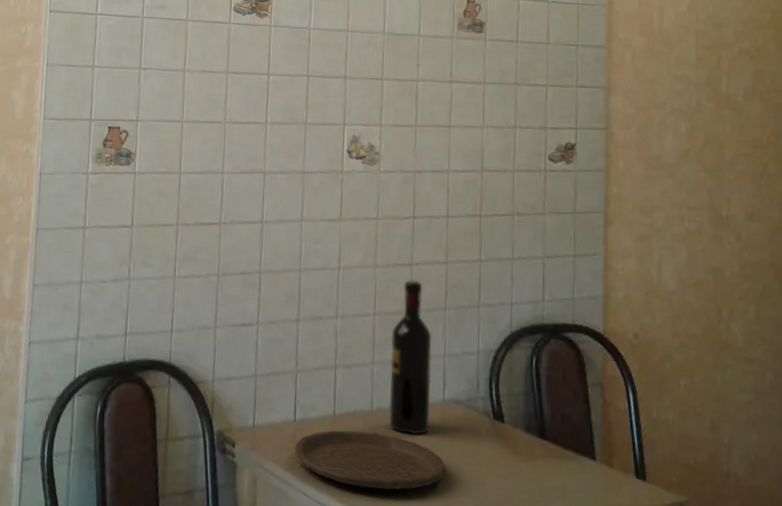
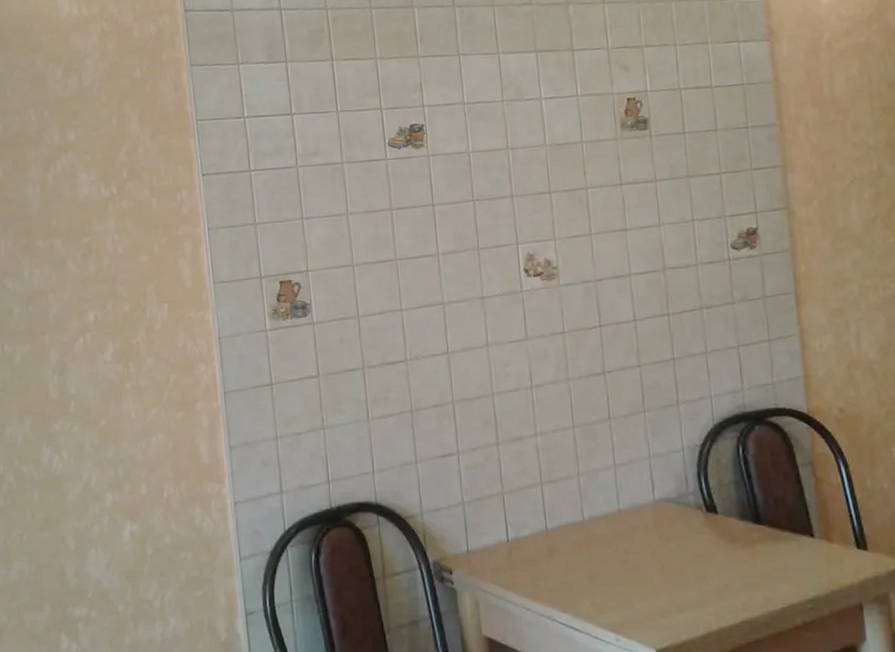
plate: present [294,430,446,490] -> none [511,541,665,595]
wine bottle: present [388,279,432,435] -> none [592,388,643,538]

